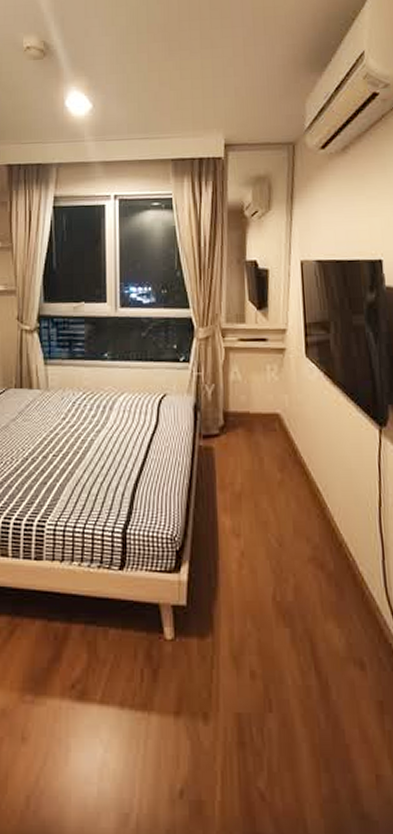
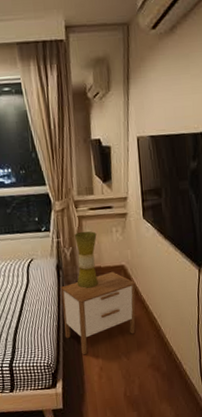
nightstand: none [196,421,294,531] -> present [60,272,136,355]
table lamp: none [217,366,246,439] -> present [74,231,98,289]

